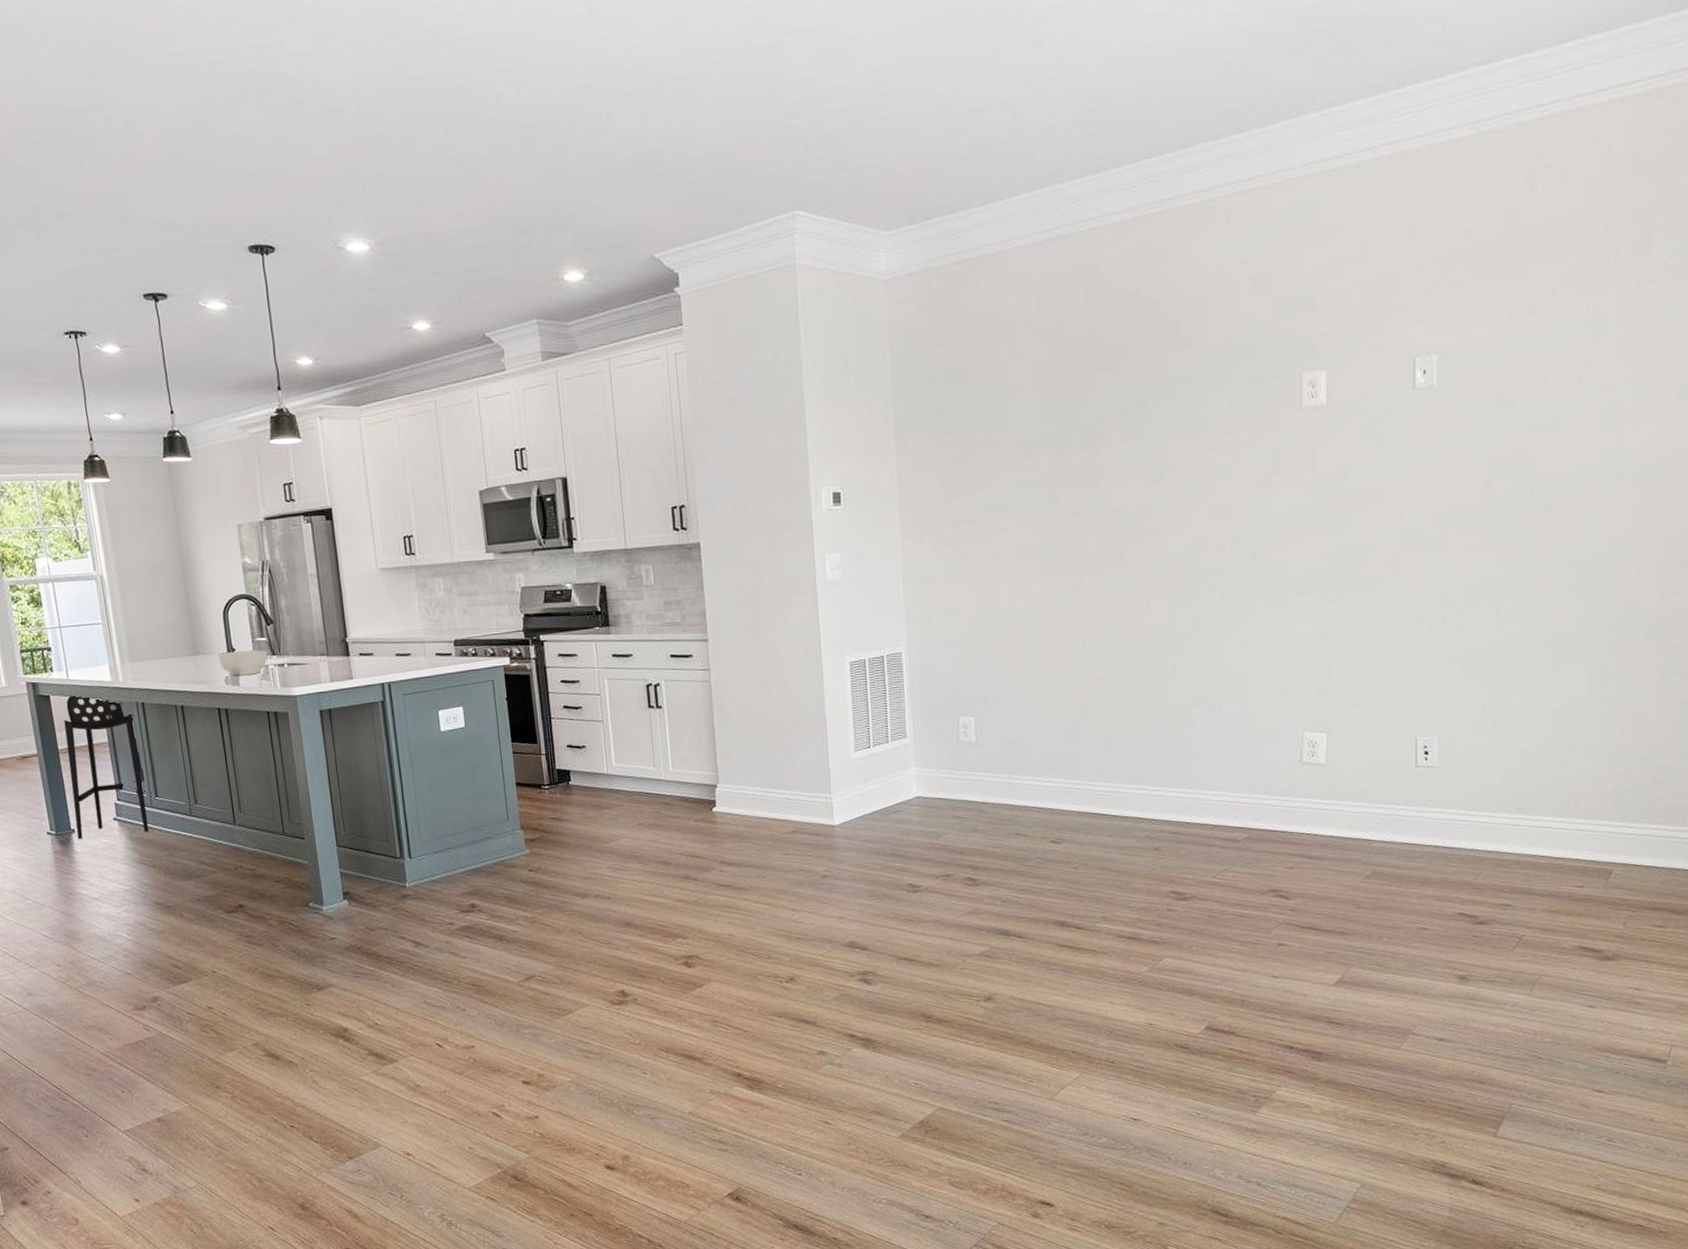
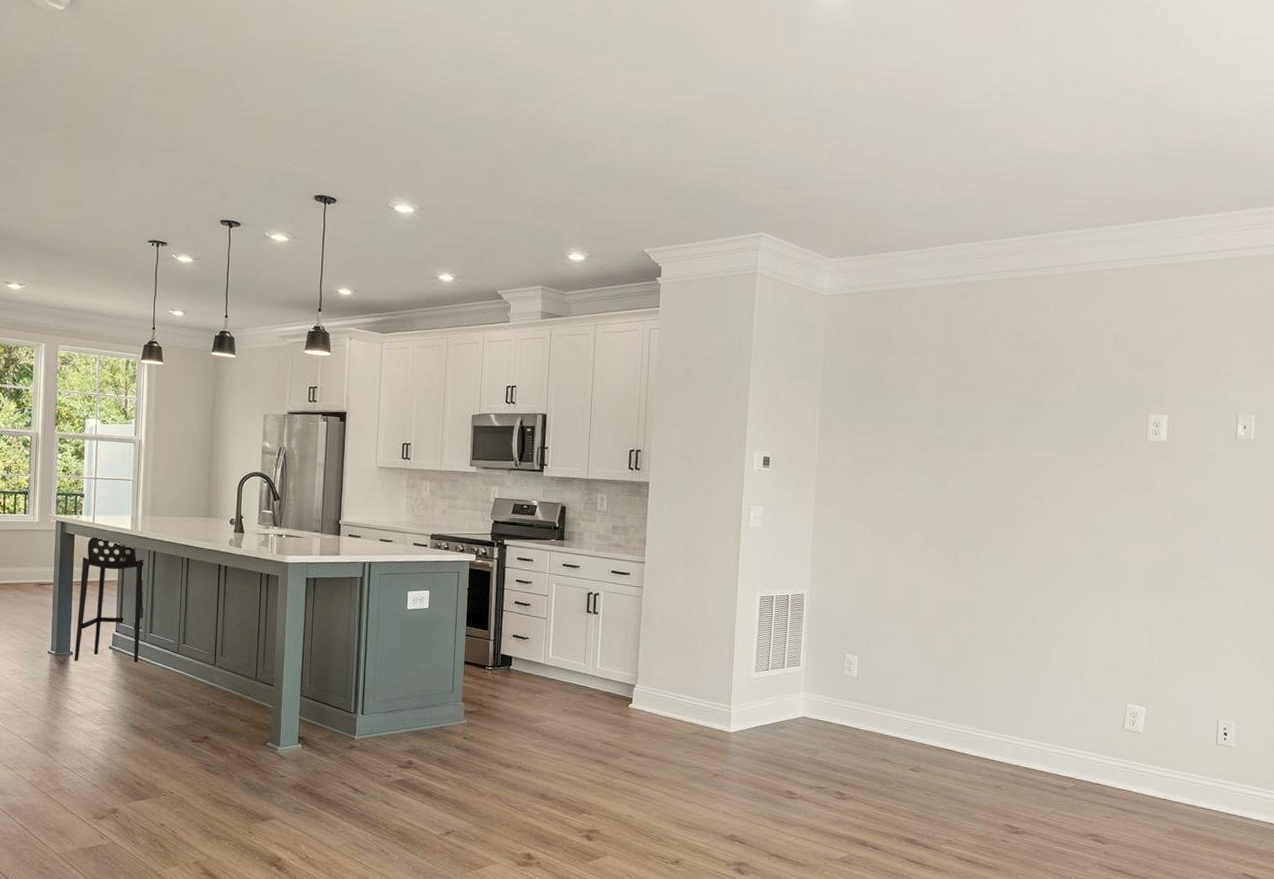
bowl: present [217,650,267,677] -> none [227,518,270,541]

